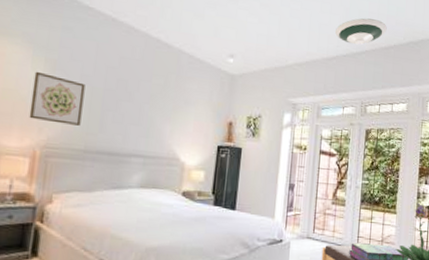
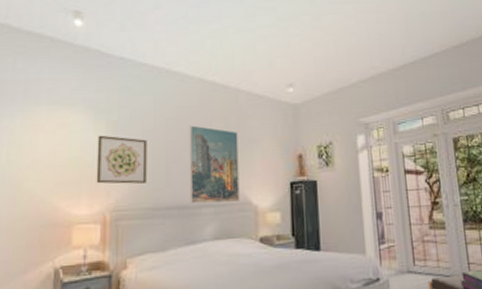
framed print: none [120,77,176,156] -> present [189,125,240,204]
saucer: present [335,18,387,45] -> none [397,19,455,49]

